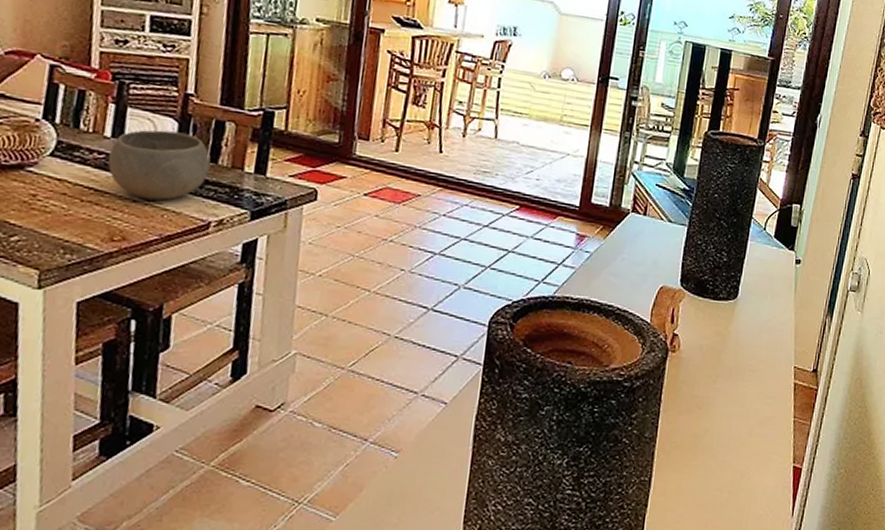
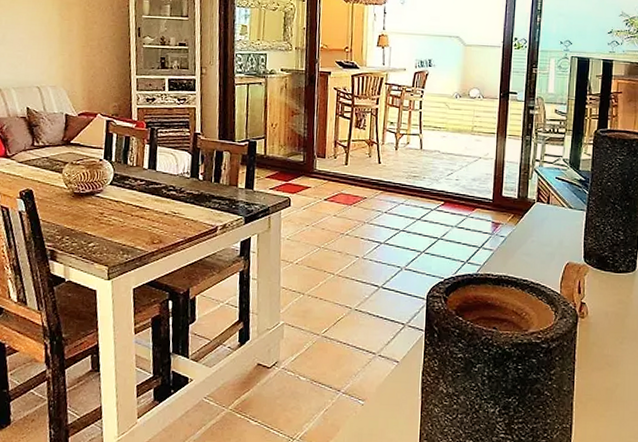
bowl: present [107,129,211,201] -> none [147,161,215,213]

